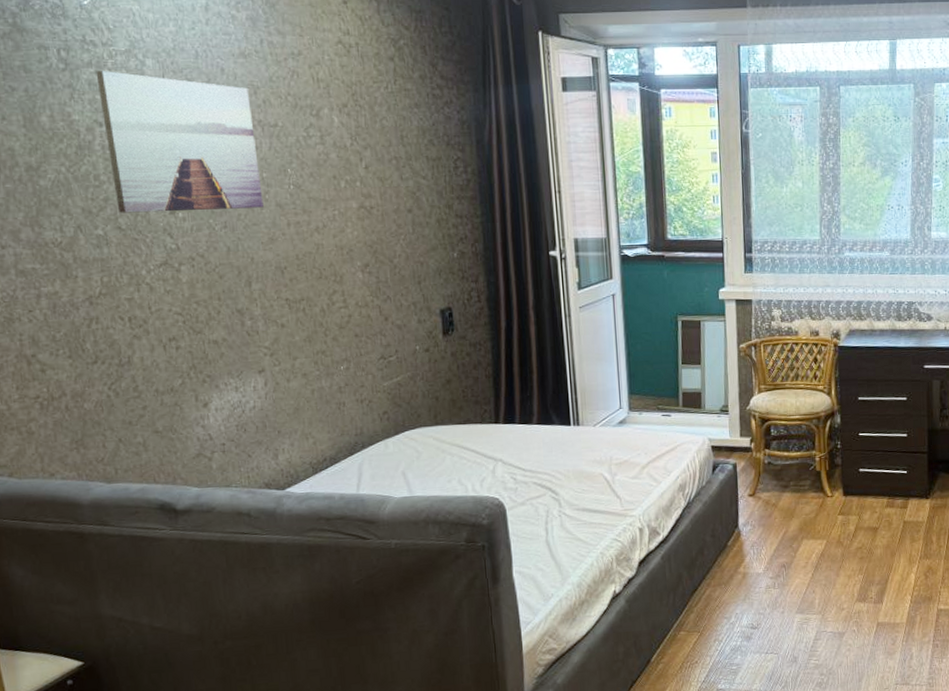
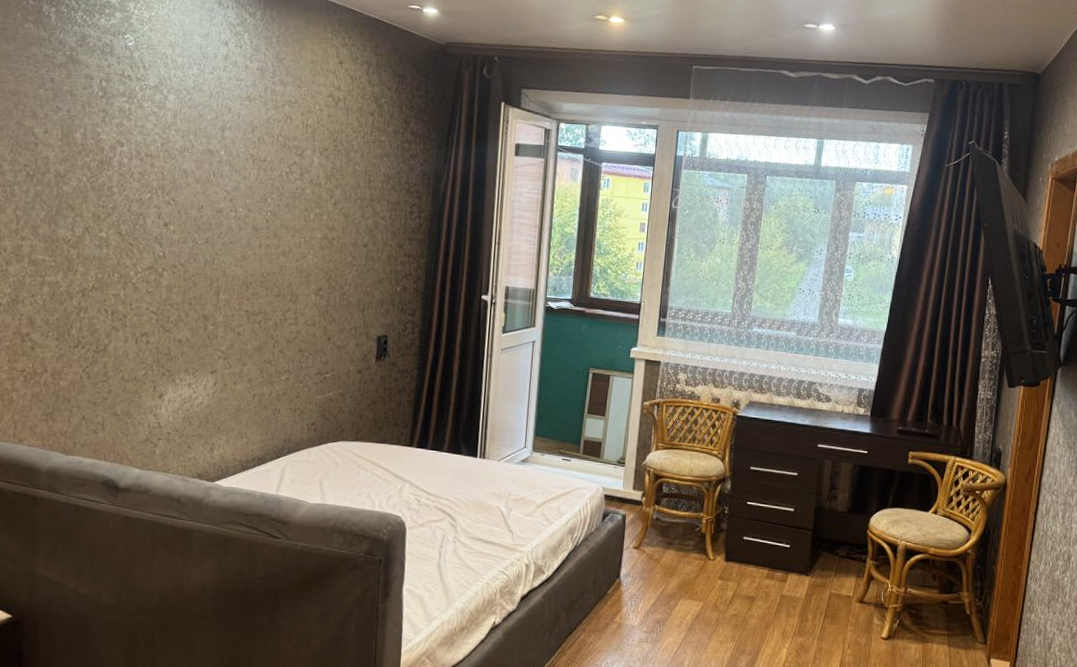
wall art: present [96,70,264,213] -> none [122,100,248,229]

